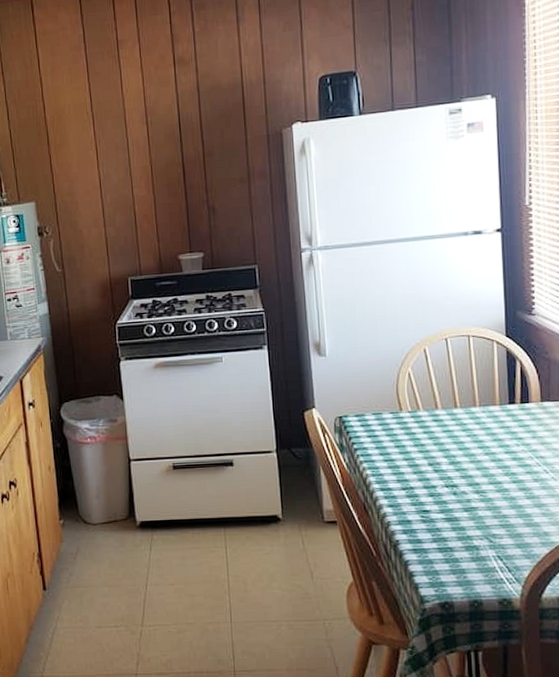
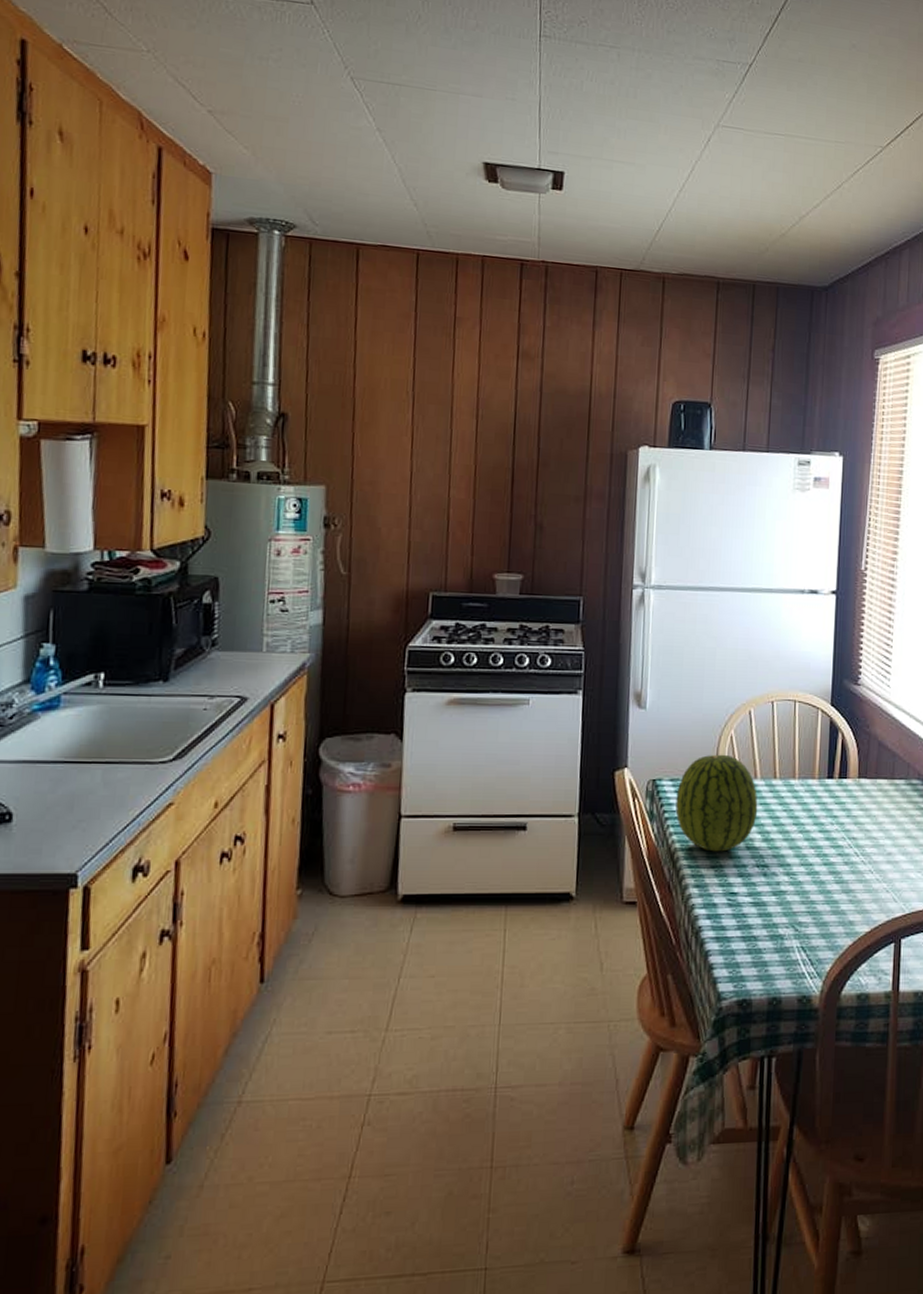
fruit: none [362,389,442,476] -> present [675,754,758,852]

